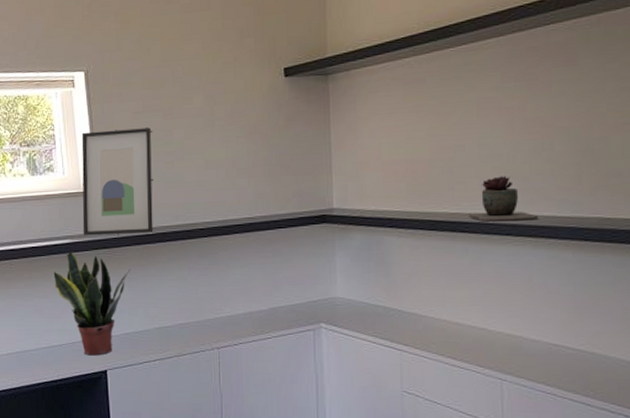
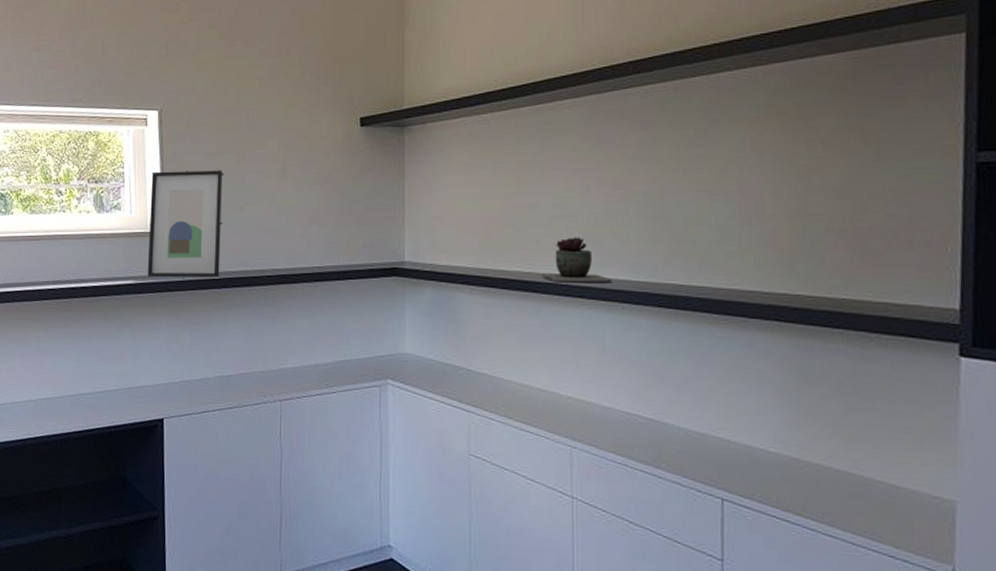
potted plant: present [53,252,131,356] -> none [114,293,194,403]

